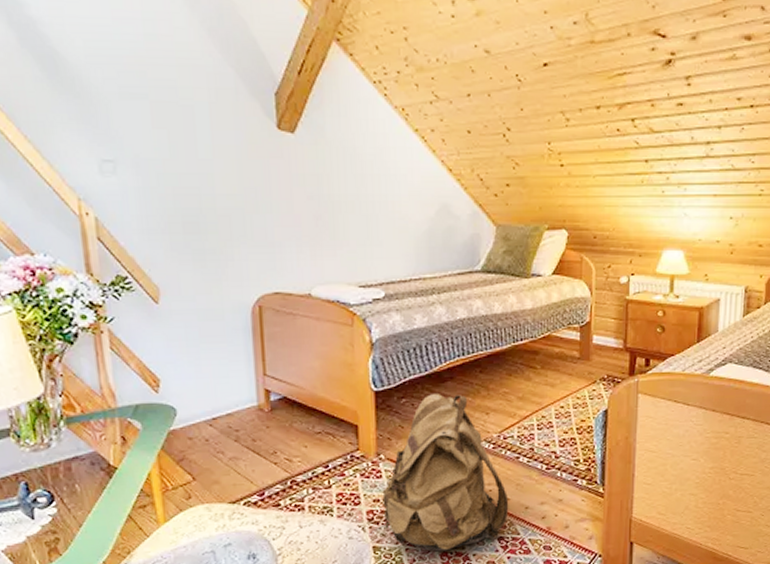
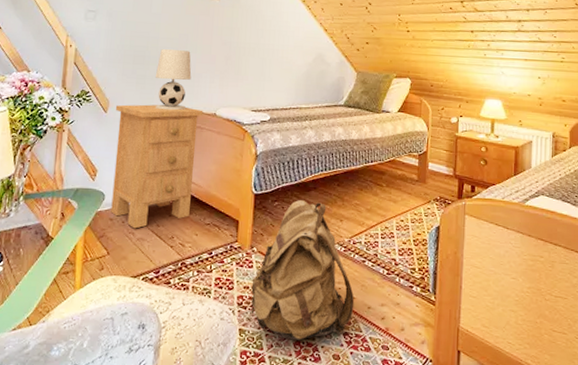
nightstand: none [169,287,294,447] -> present [111,104,203,229]
table lamp: none [218,211,270,295] -> present [155,49,192,111]

